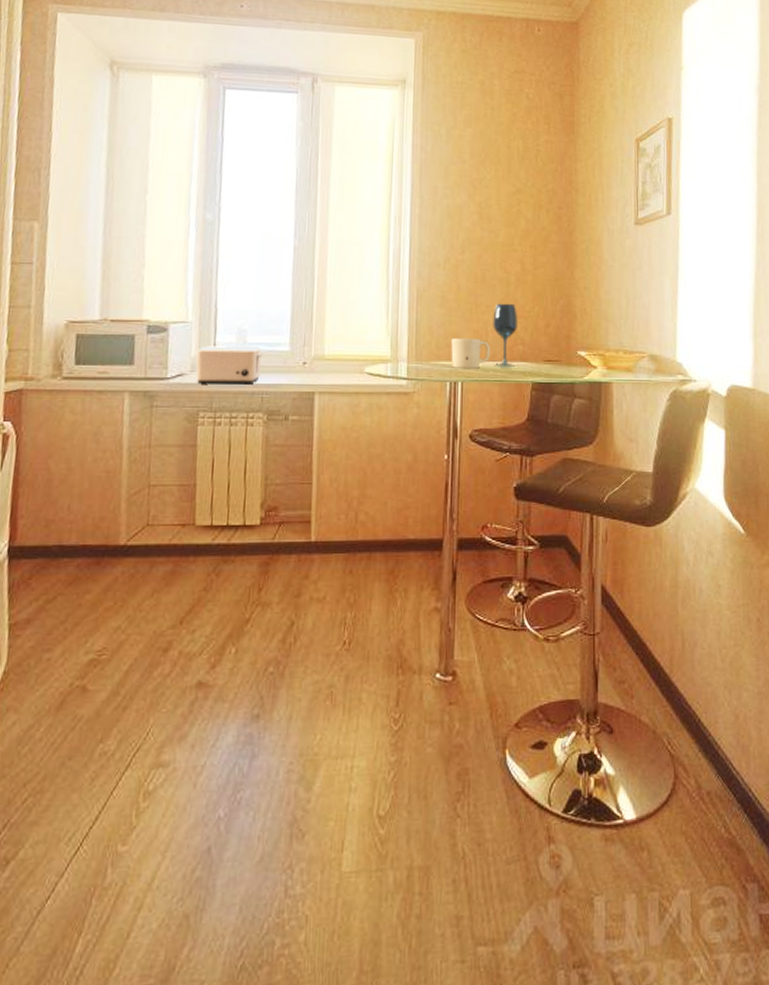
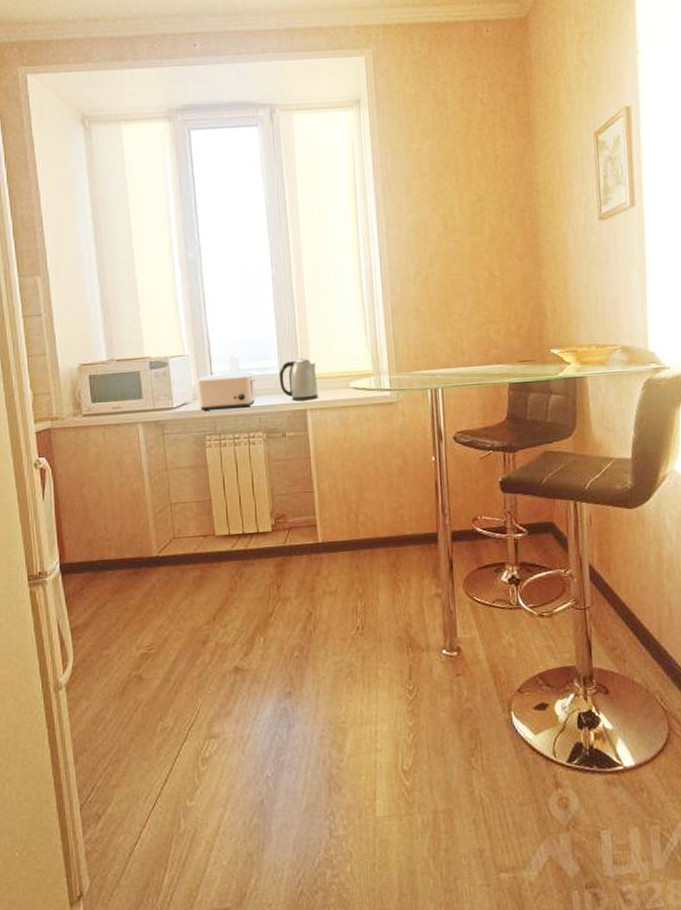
kettle: none [288,336,330,383] -> present [278,358,318,402]
mug: present [451,338,491,370] -> none [428,345,467,377]
wineglass: present [493,303,519,368] -> none [466,309,492,372]

